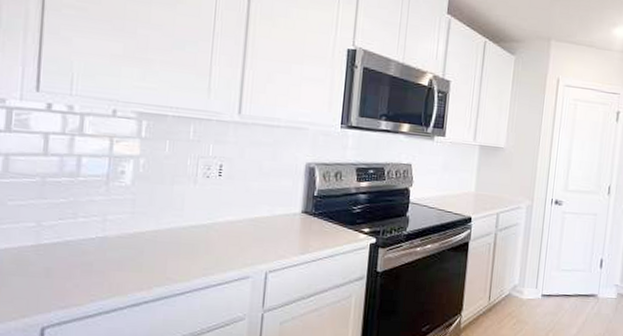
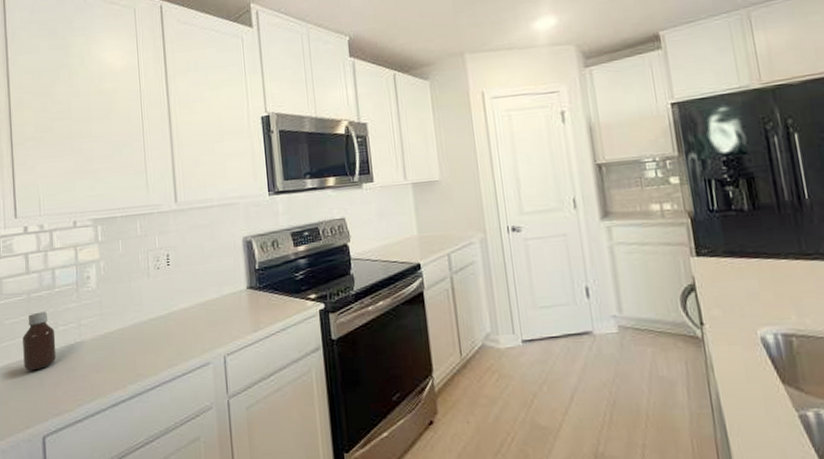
bottle: none [27,198,73,259] -> present [23,311,57,371]

